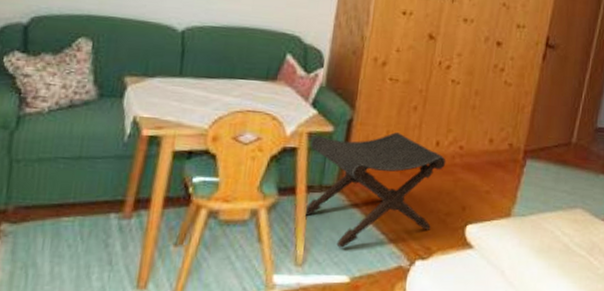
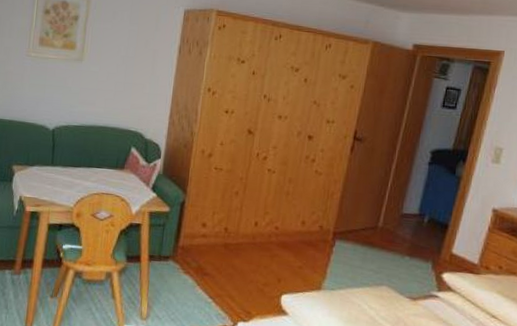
footstool: present [304,132,446,248] -> none [147,213,264,308]

